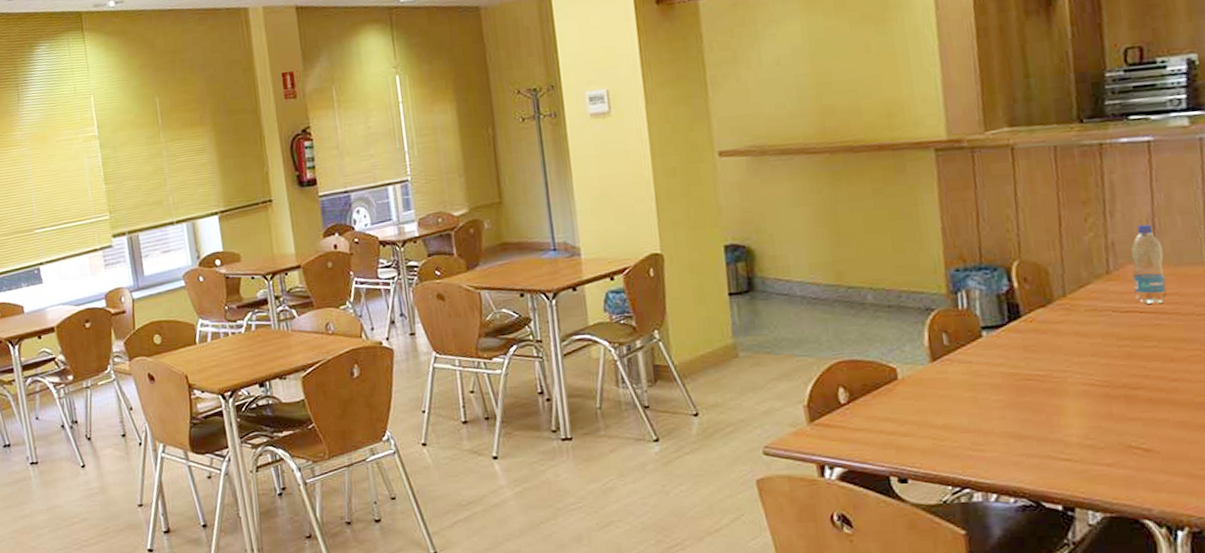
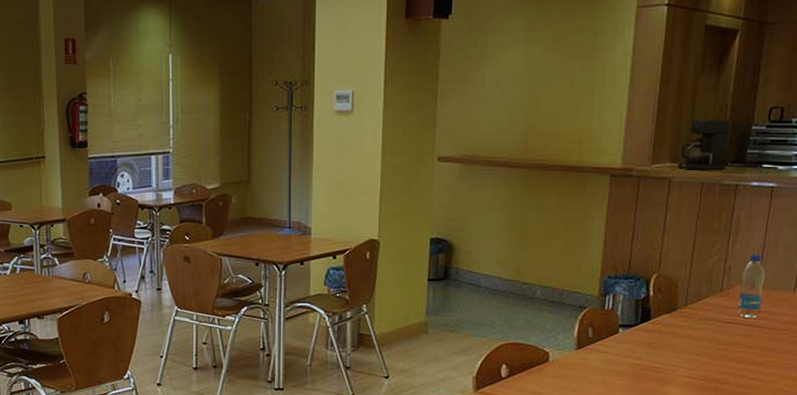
coffee maker: none [1019,70,1082,133] -> present [678,119,733,171]

